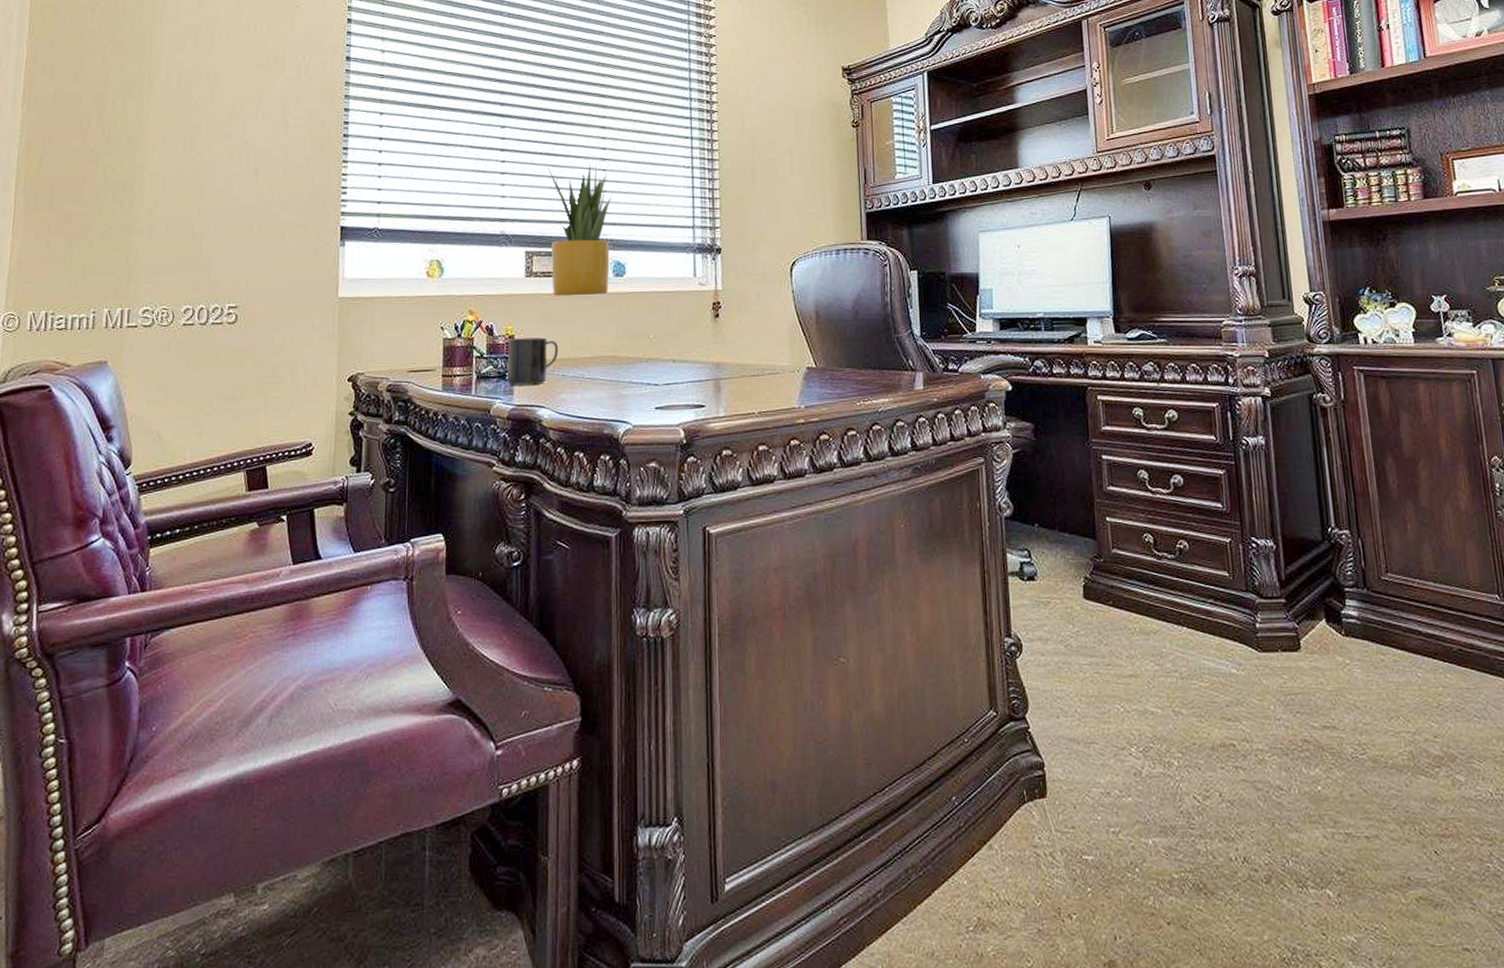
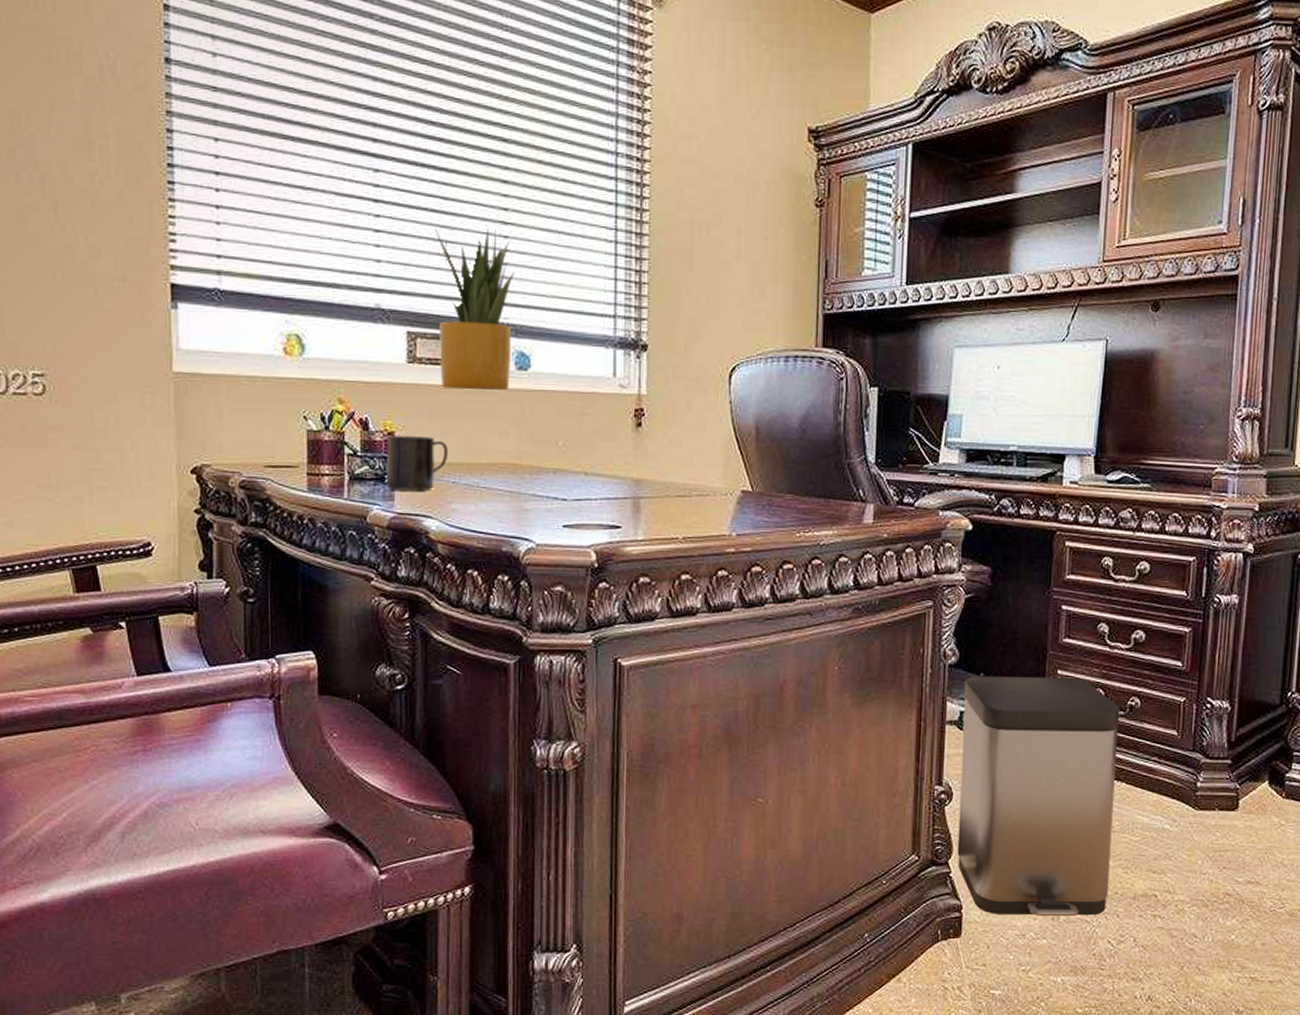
pedal bin: none [1021,523,1186,772] -> present [957,676,1120,917]

